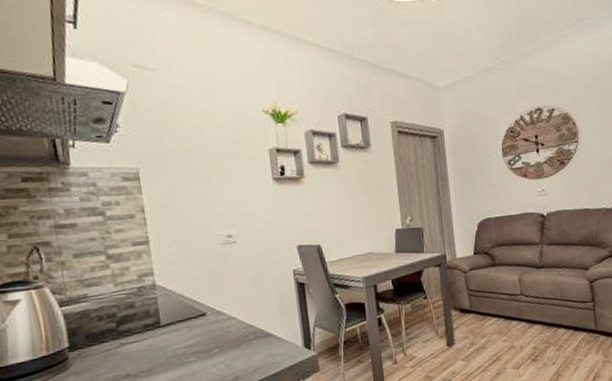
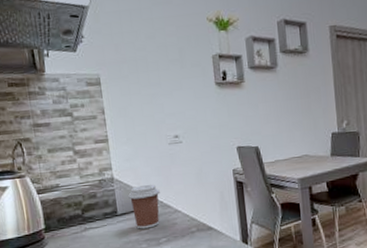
coffee cup: none [173,289,211,341] -> present [128,184,160,229]

